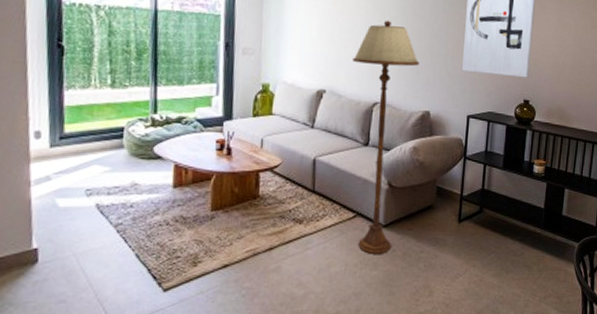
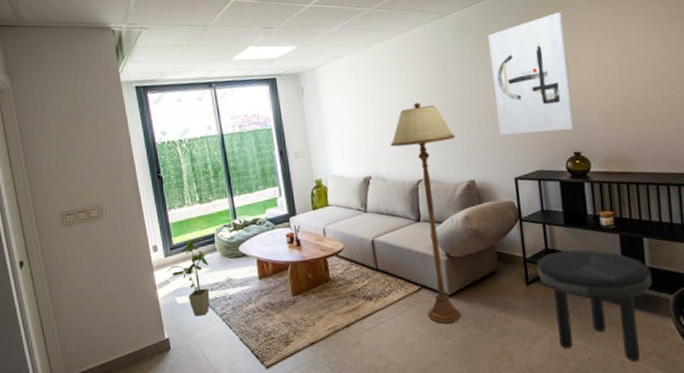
house plant: none [50,129,110,224] -> present [167,238,210,317]
side table: none [470,193,566,301] -> present [536,250,653,361]

